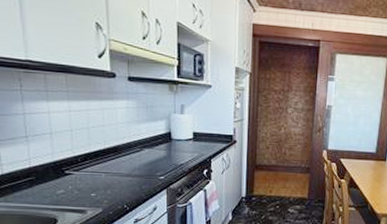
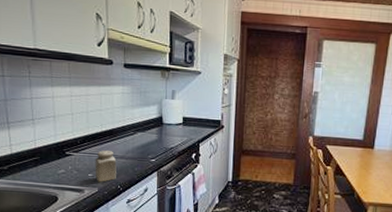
salt shaker: none [98,168,122,202] -> present [95,150,117,182]

